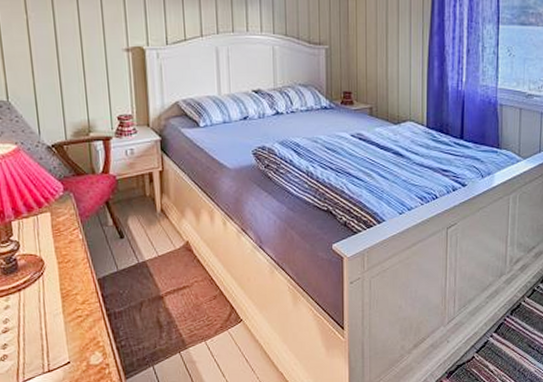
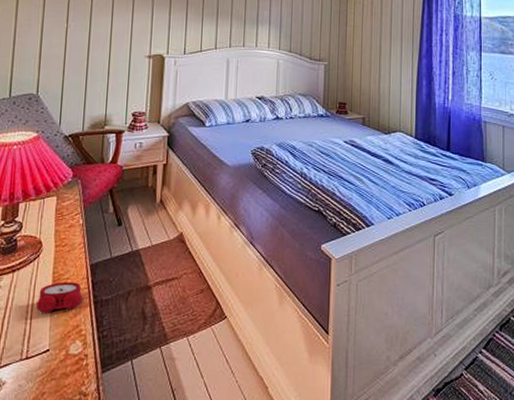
alarm clock: none [48,297,96,329] -> present [35,282,84,313]

